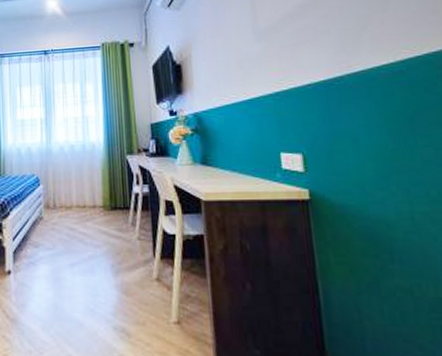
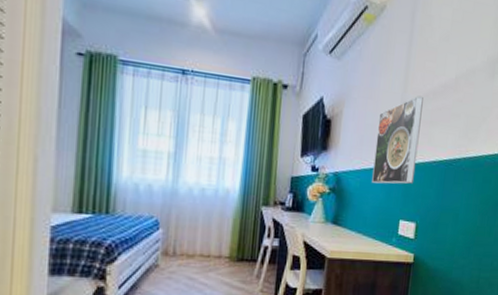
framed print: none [231,22,288,118] -> present [372,95,424,184]

